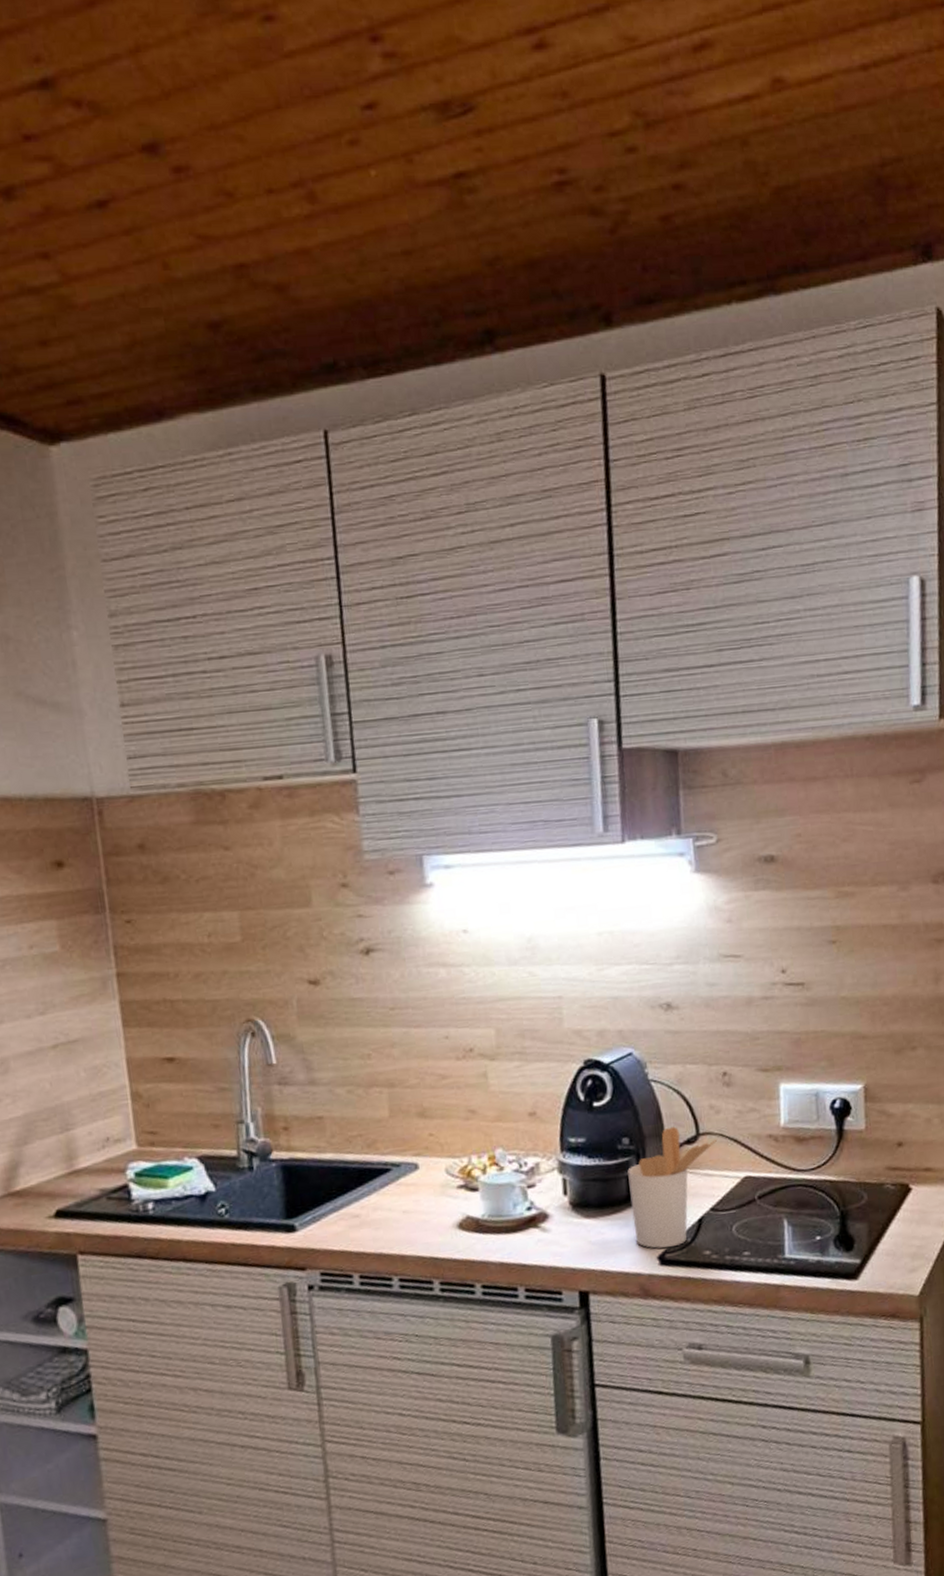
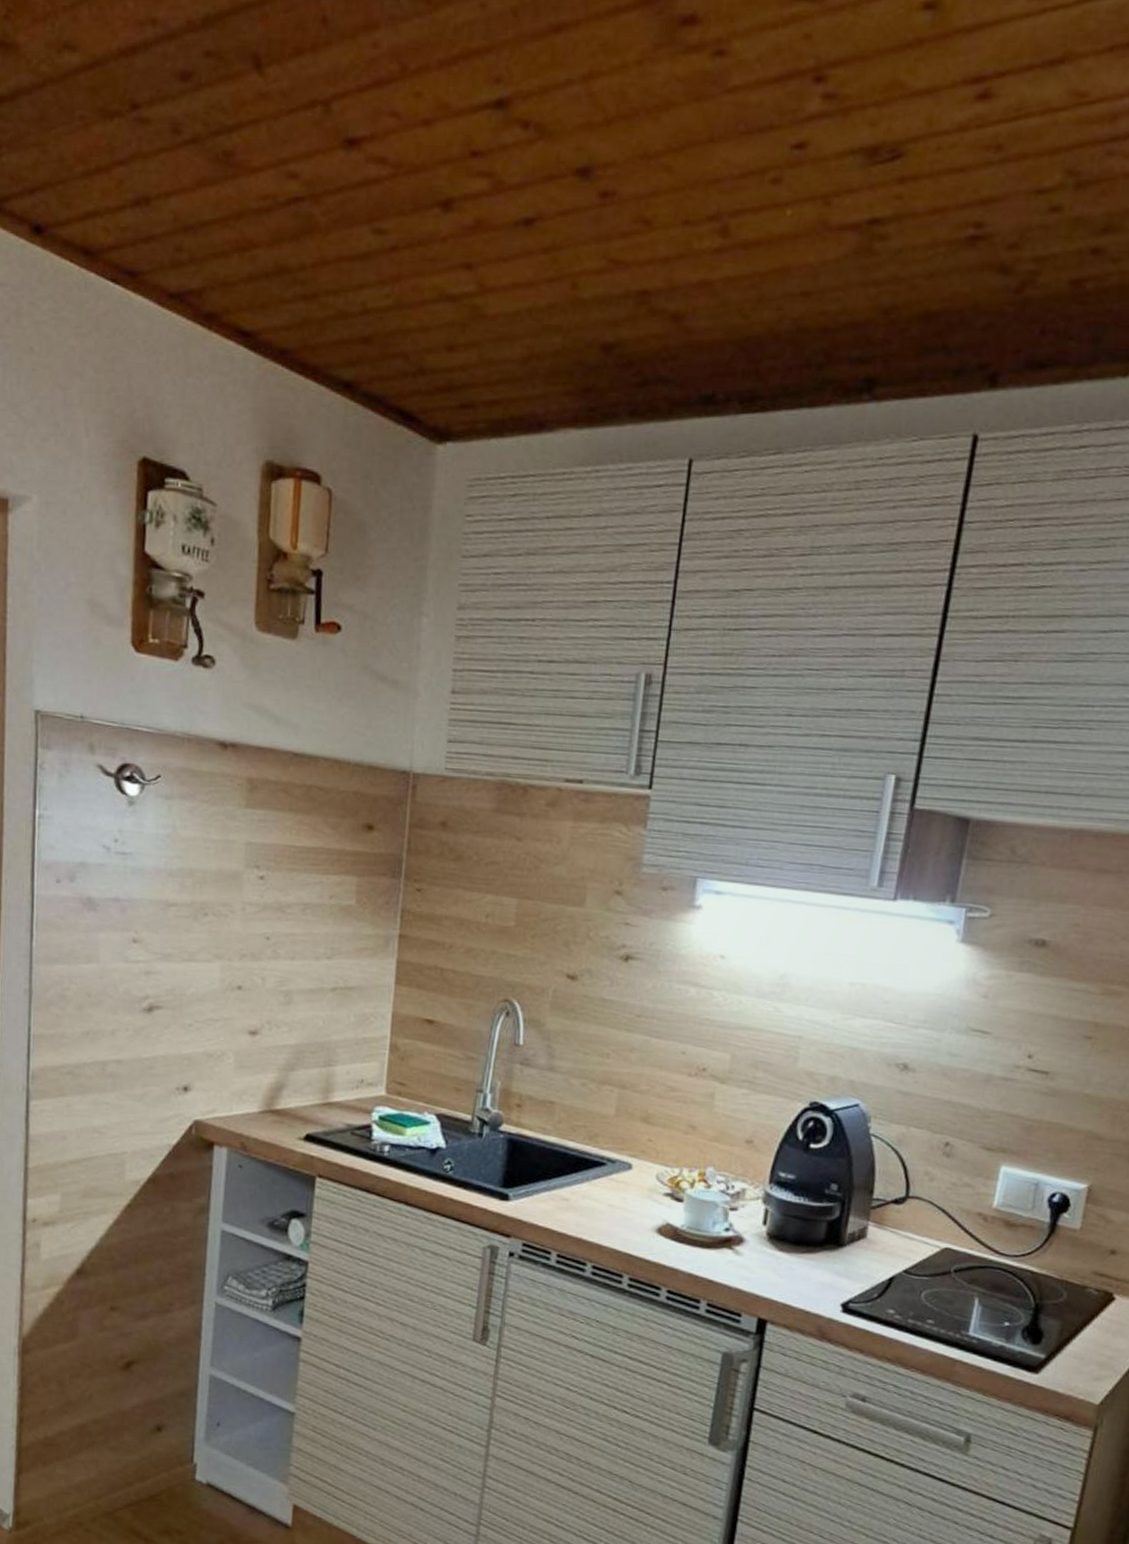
utensil holder: present [627,1126,718,1249] -> none [823,1183,926,1298]

